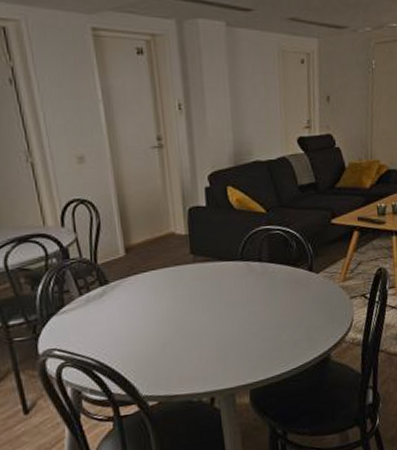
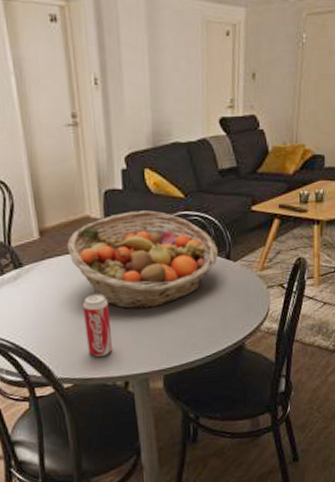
fruit basket: none [152,226,301,324] -> present [67,210,219,310]
beverage can: none [167,308,198,373] -> present [82,293,113,357]

